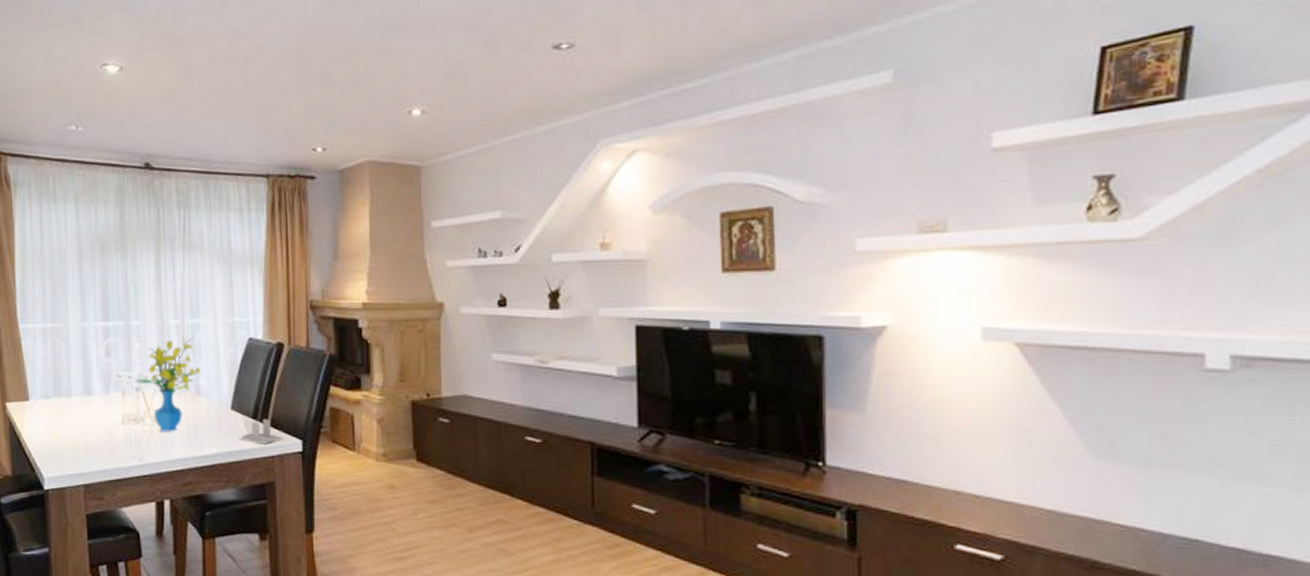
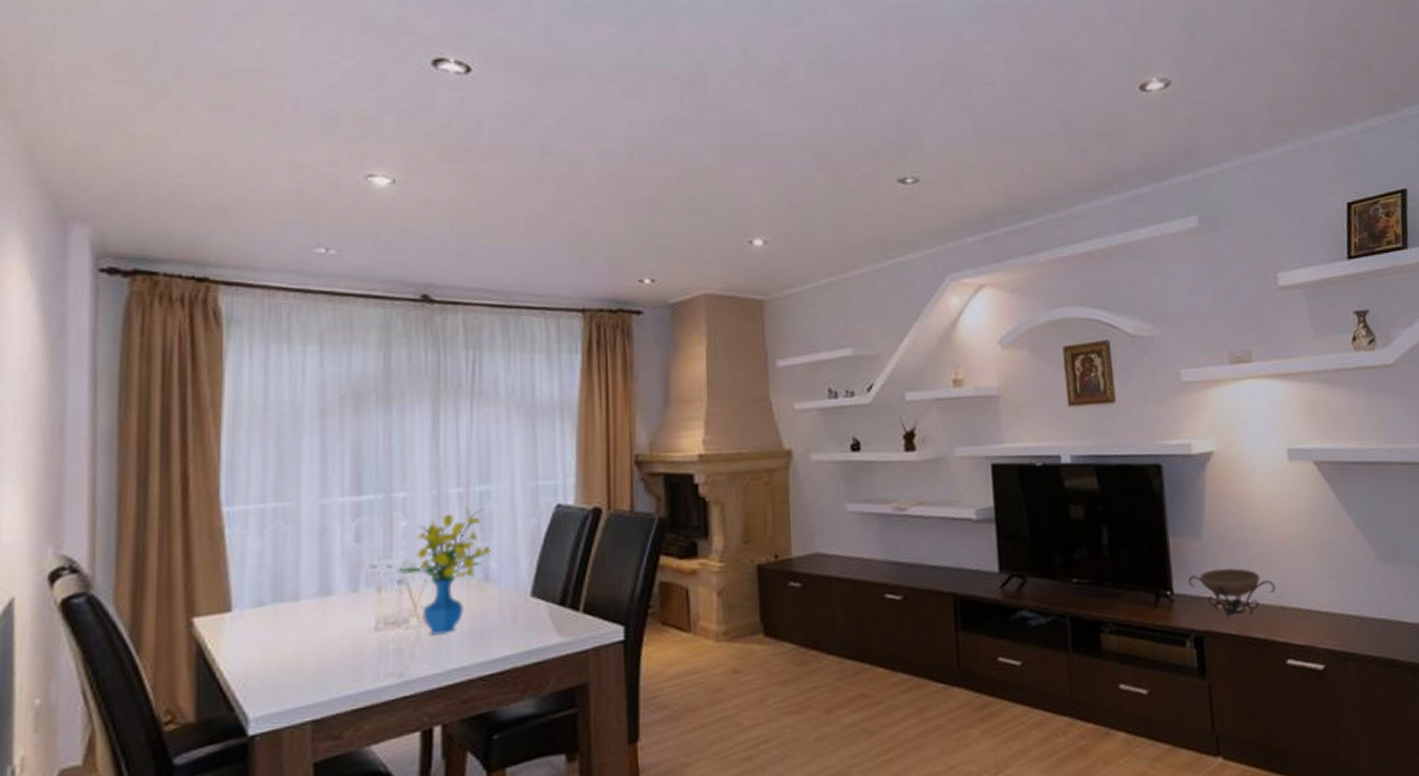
napkin holder: present [238,418,285,444] -> none [540,603,602,637]
decorative bowl: none [844,445,951,495] -> present [1188,568,1276,618]

